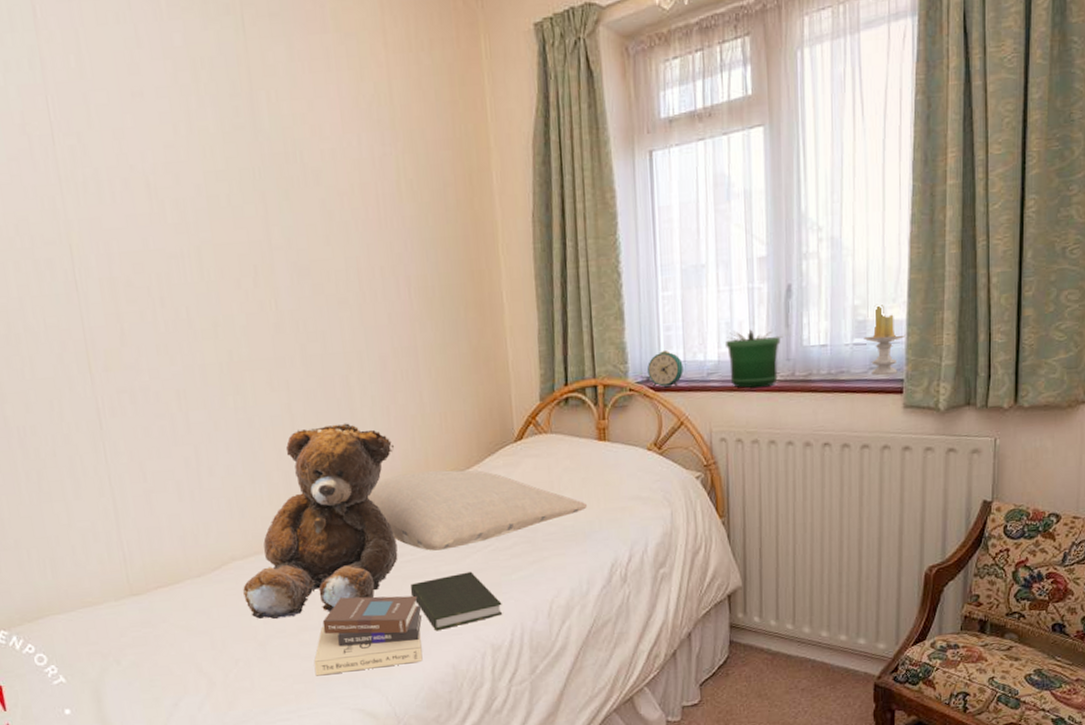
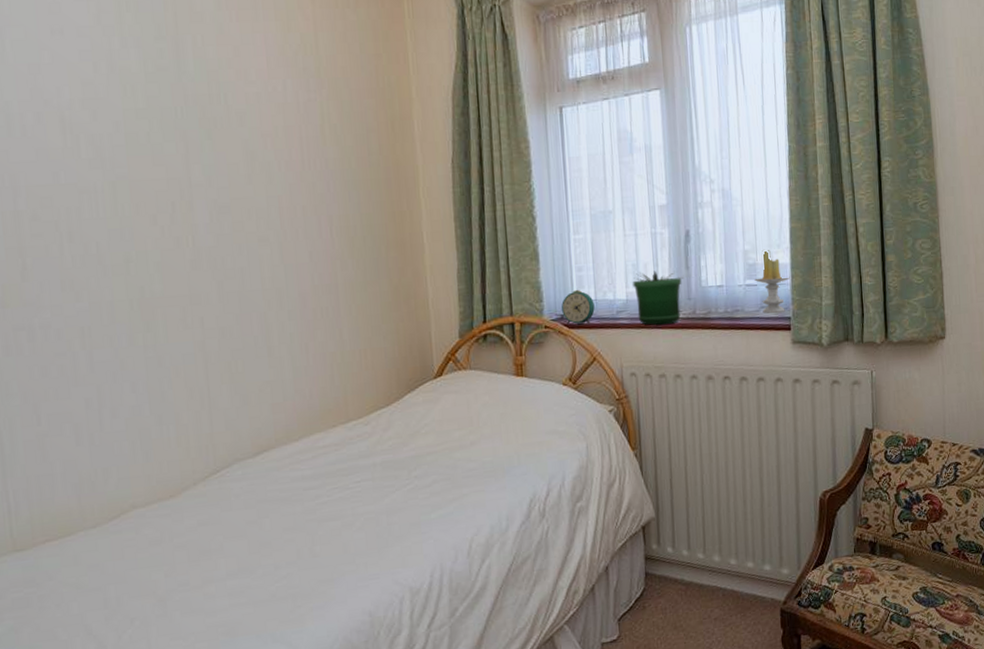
teddy bear: present [242,423,398,620] -> none [142,360,314,572]
books: present [313,596,423,676] -> none [219,539,338,632]
pillow: present [368,470,587,551] -> none [283,407,506,492]
book: present [410,571,503,630] -> none [325,511,422,575]

